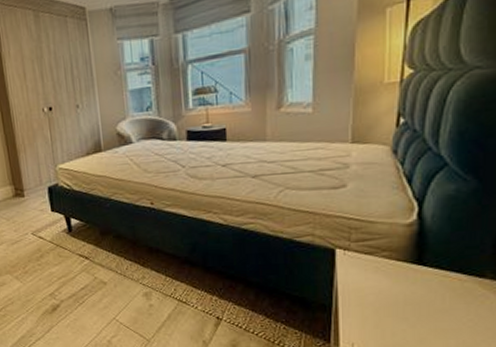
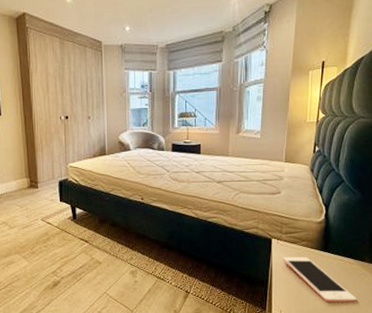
cell phone: none [353,272,473,334] -> present [282,256,357,303]

